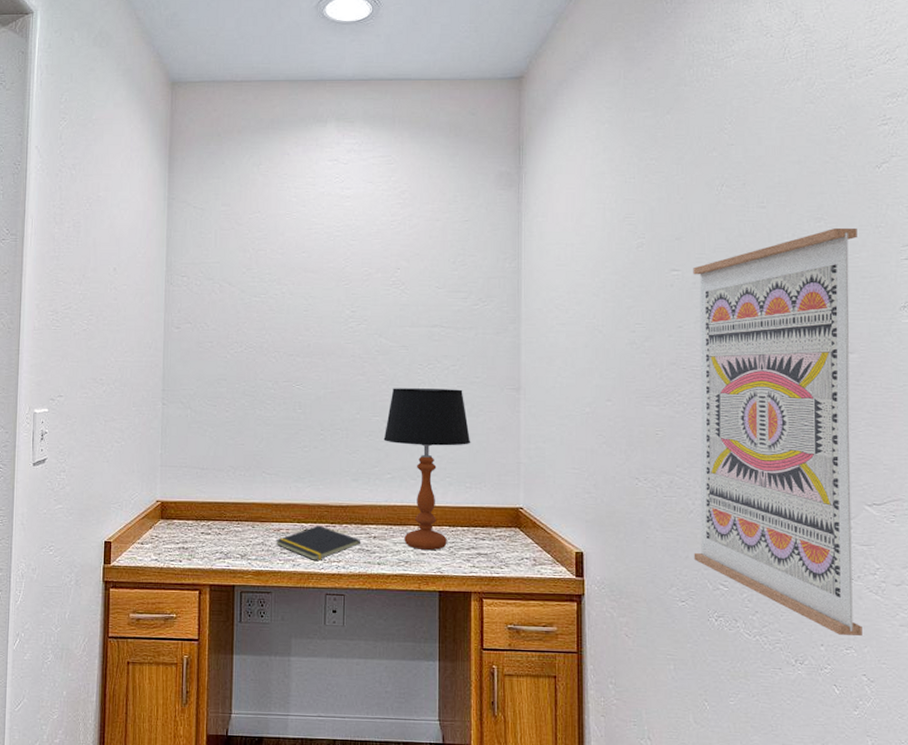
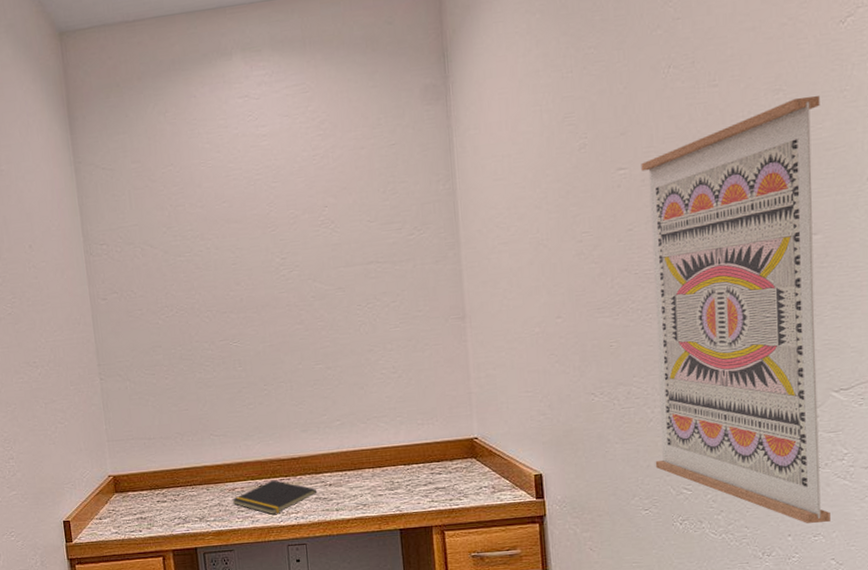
table lamp: present [383,388,471,550] -> none [328,325,419,491]

